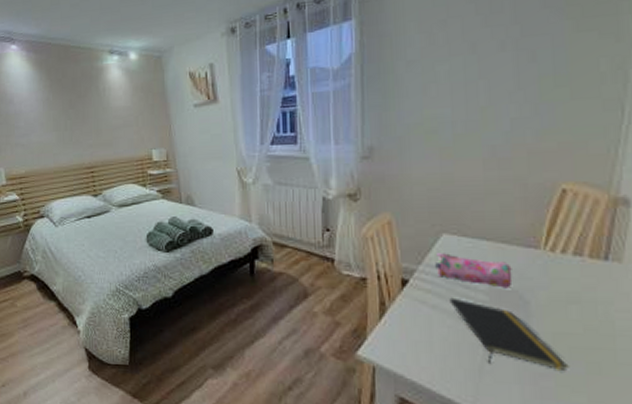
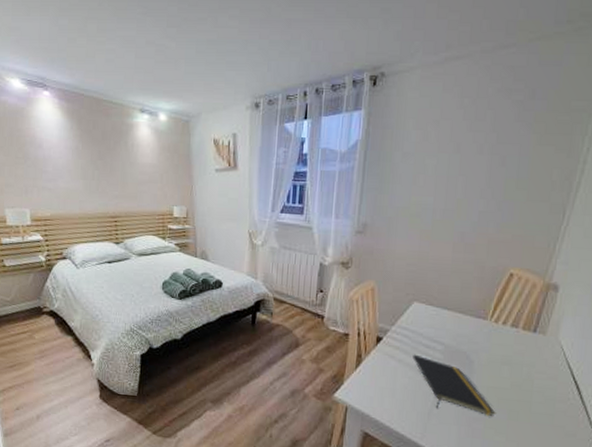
pencil case: present [435,253,513,288] -> none [405,317,464,350]

